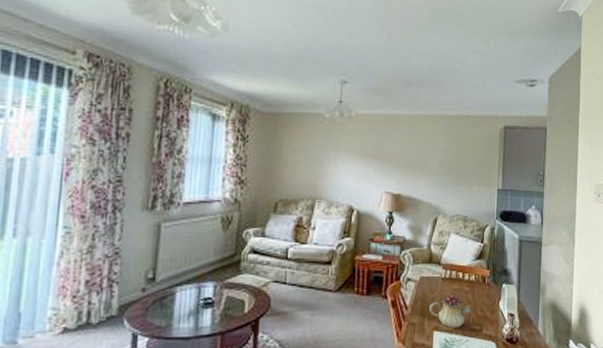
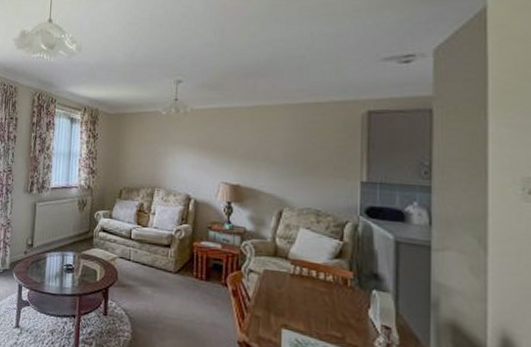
teapot: present [429,292,471,328] -> none [276,290,329,331]

